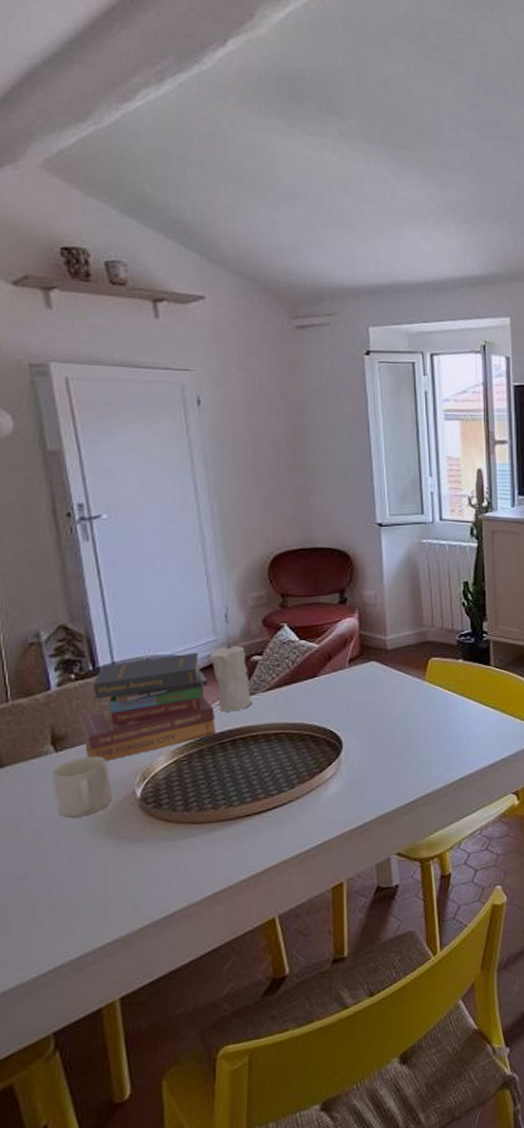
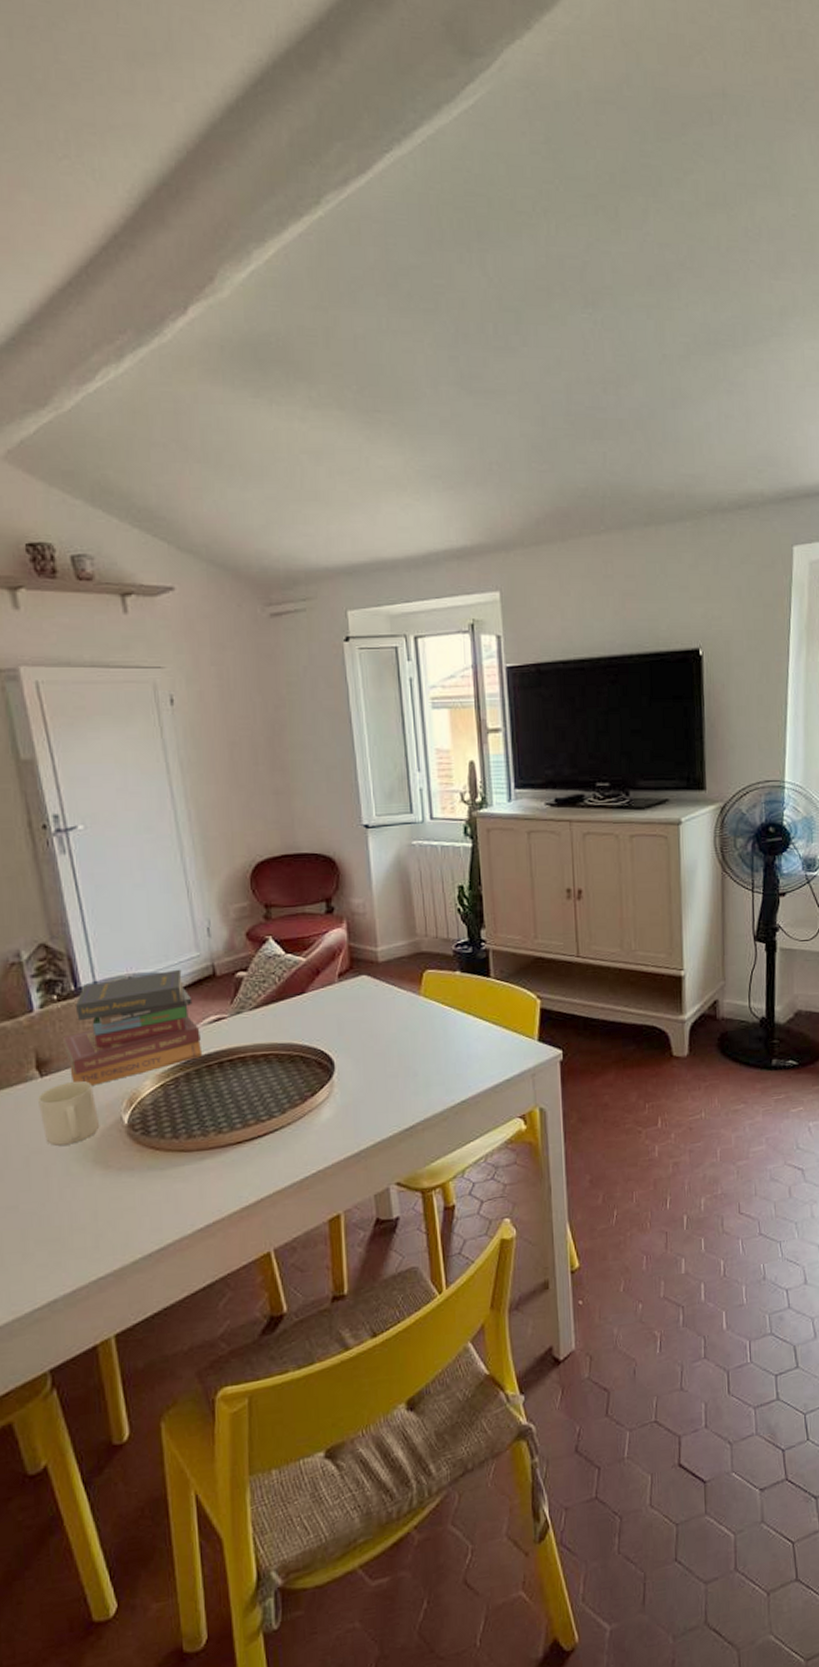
candle: present [209,646,252,712] -> none [193,962,239,1032]

